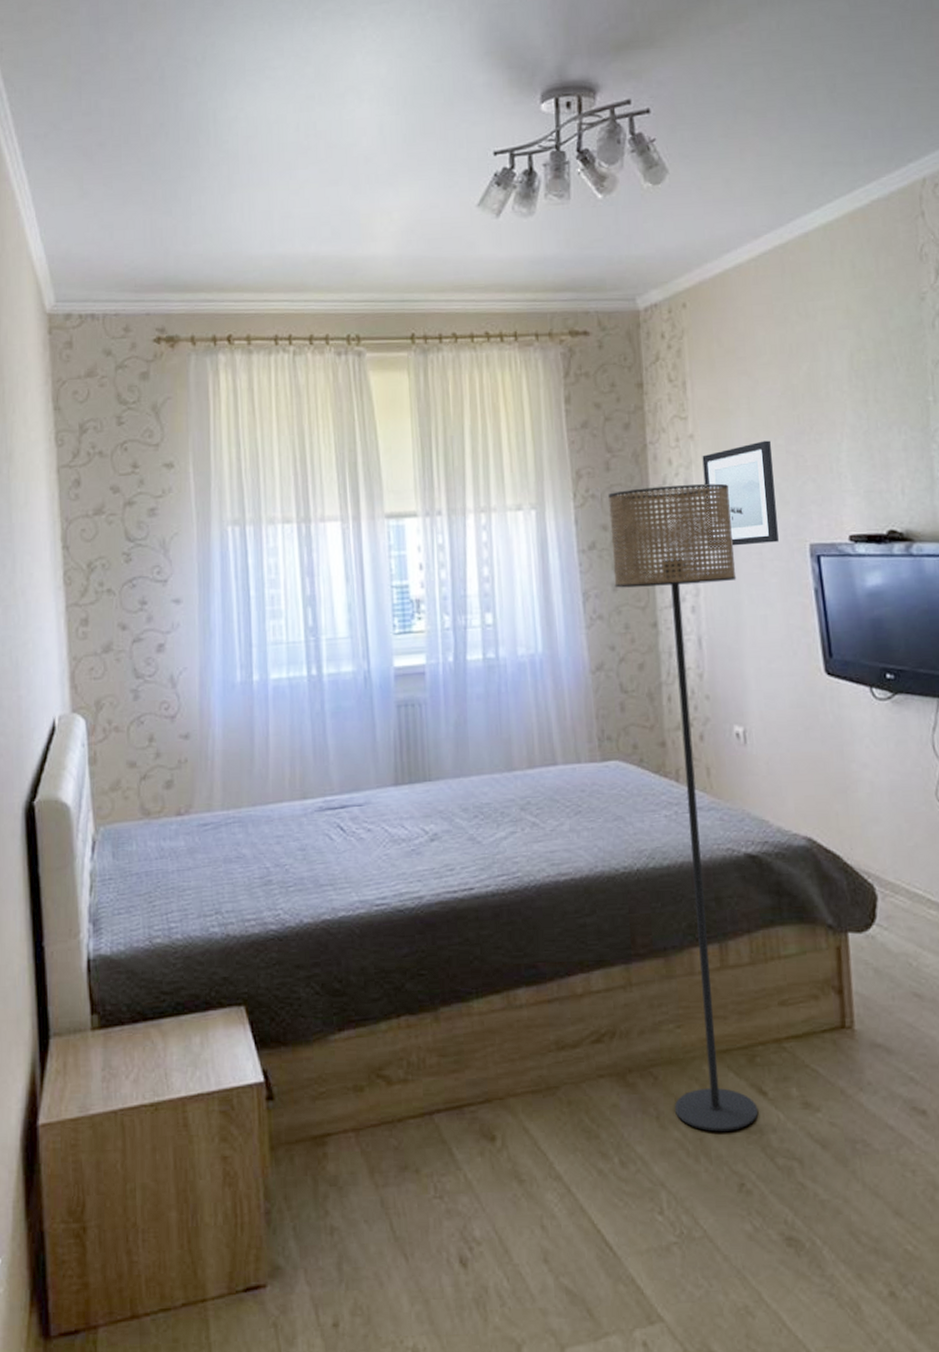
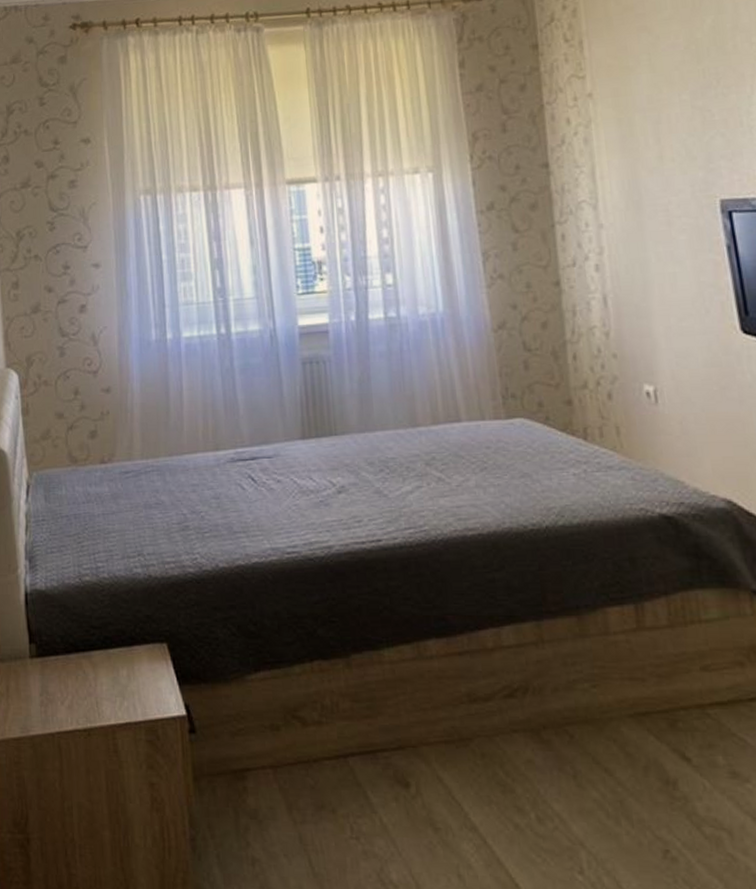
floor lamp: present [608,483,759,1132] -> none [505,141,682,796]
wall art: present [702,440,779,548] -> none [602,96,686,206]

